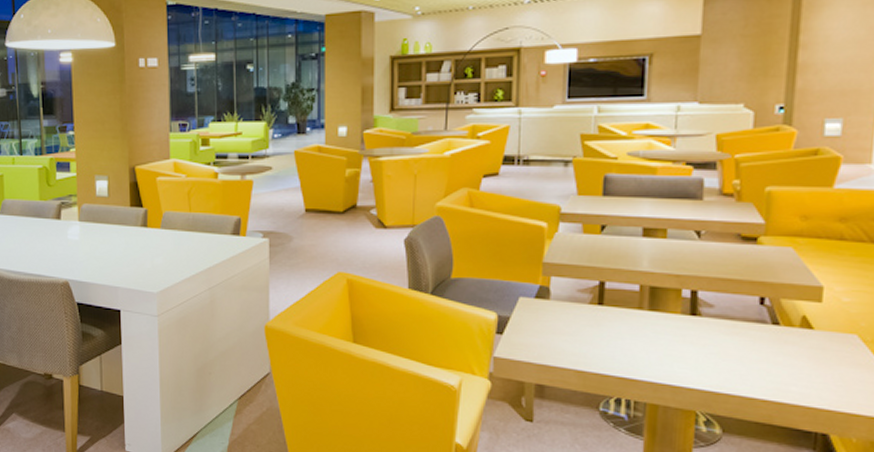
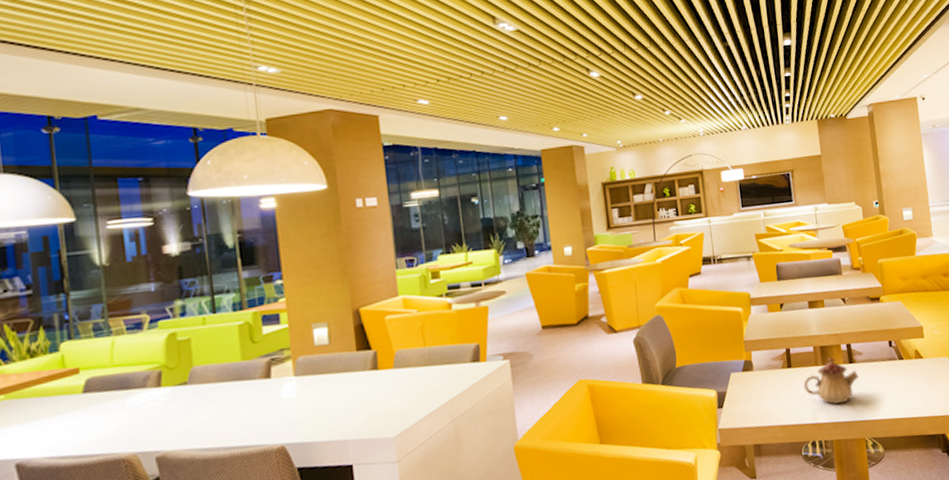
teapot: none [616,303,702,363] -> present [803,358,859,405]

